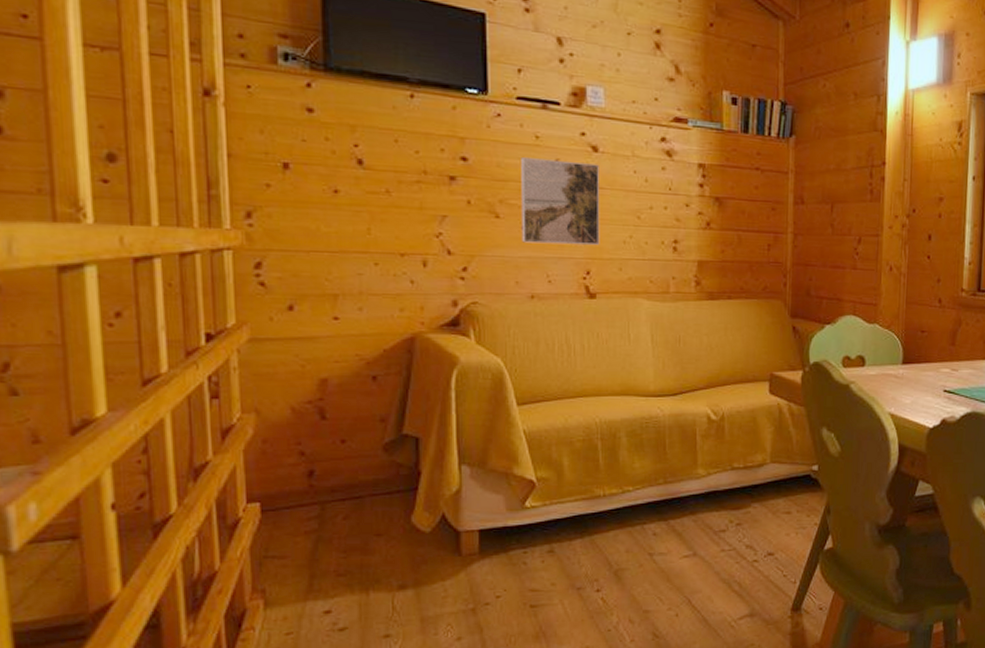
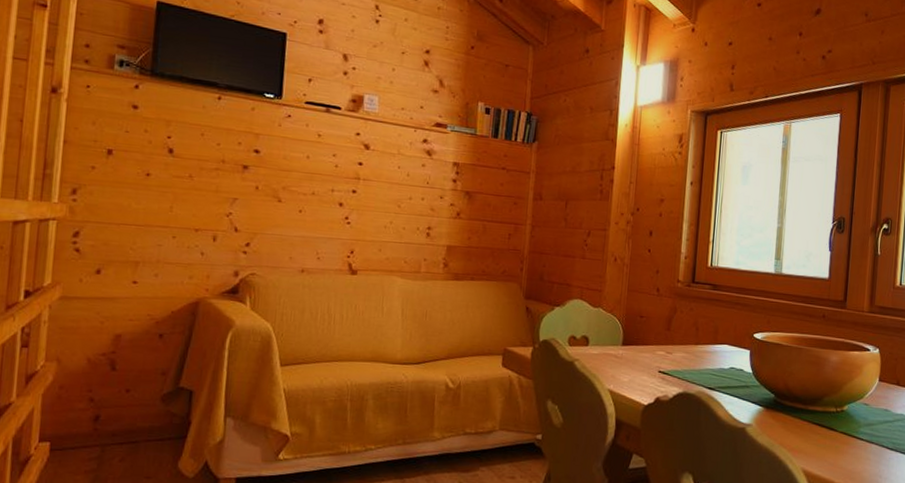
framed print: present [521,158,600,245] -> none [298,152,369,228]

